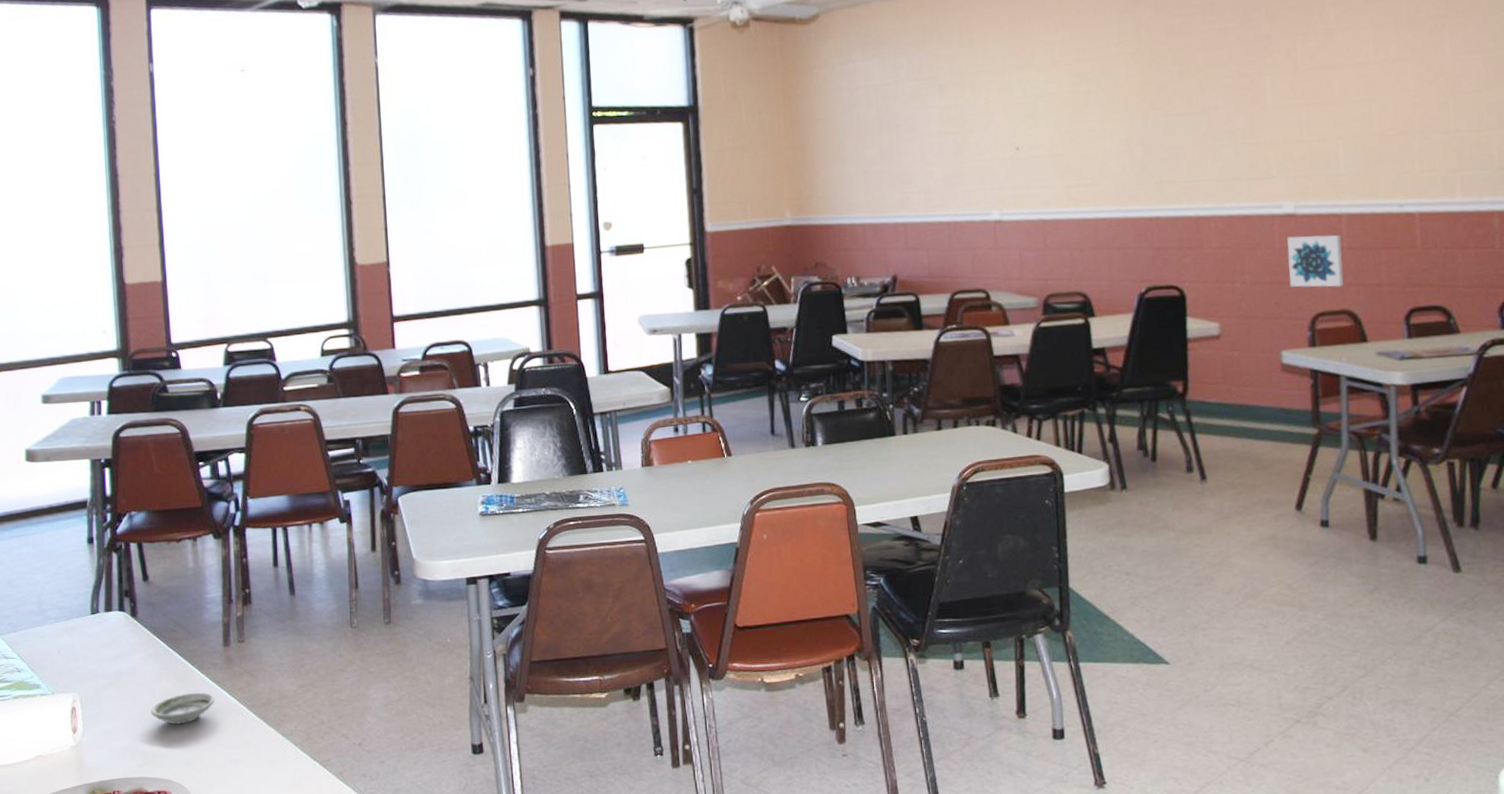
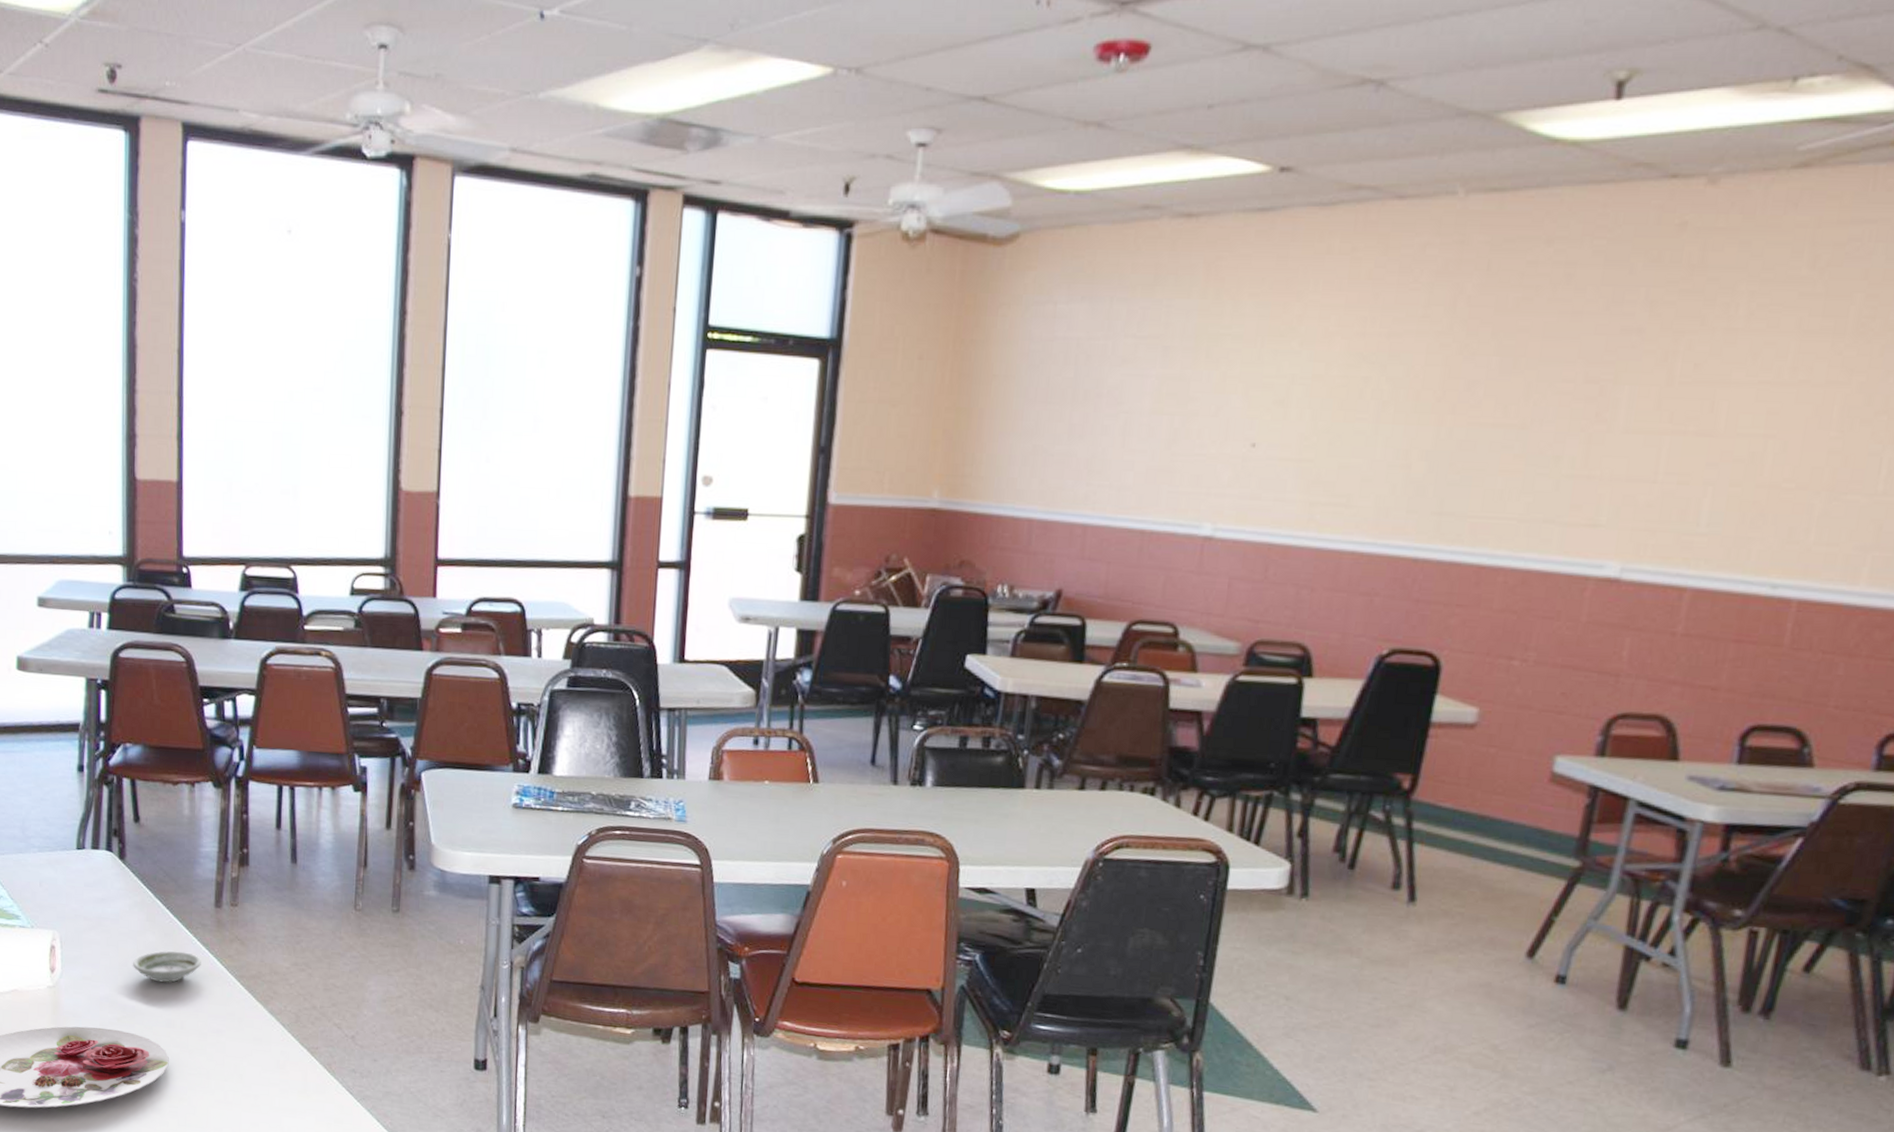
wall art: present [1287,234,1344,287] -> none [1588,608,1677,684]

